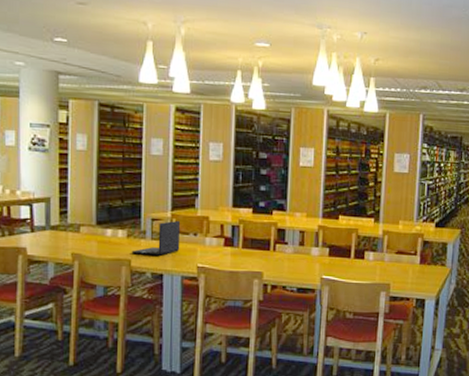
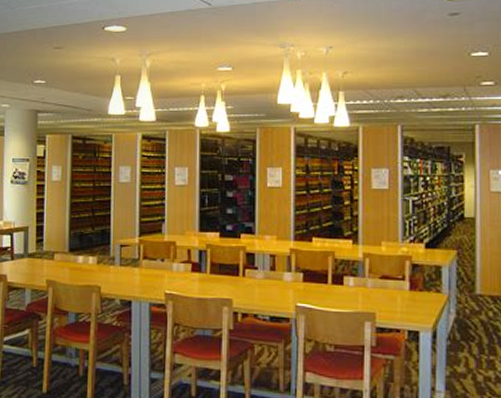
laptop: present [131,220,181,256] -> none [101,246,148,282]

